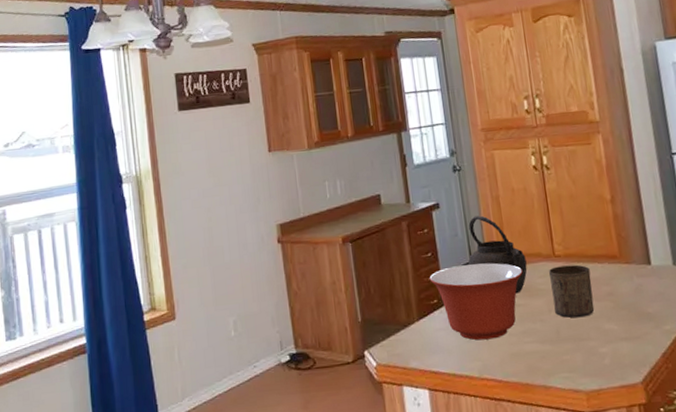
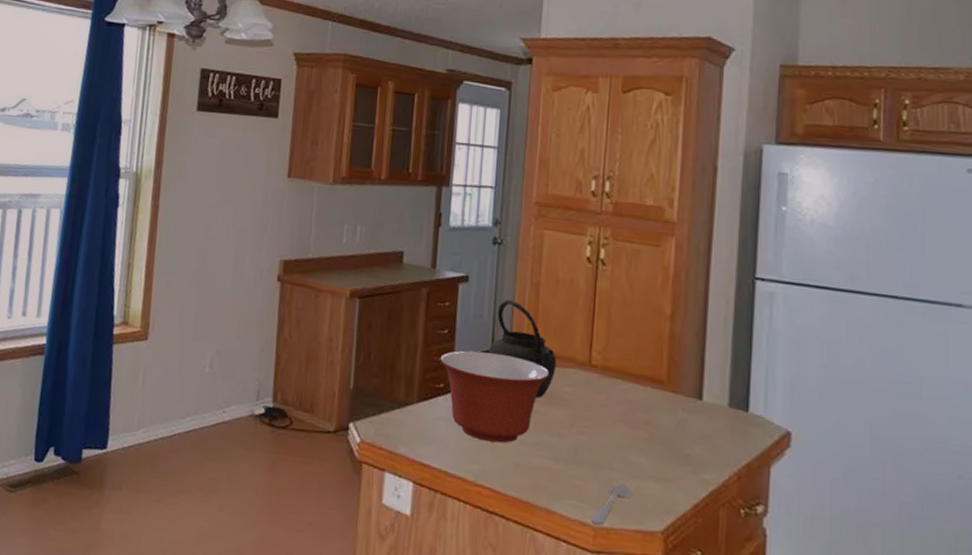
cup: present [548,264,595,318] -> none [578,377,629,442]
spoon: none [581,348,611,389] -> present [591,483,633,525]

